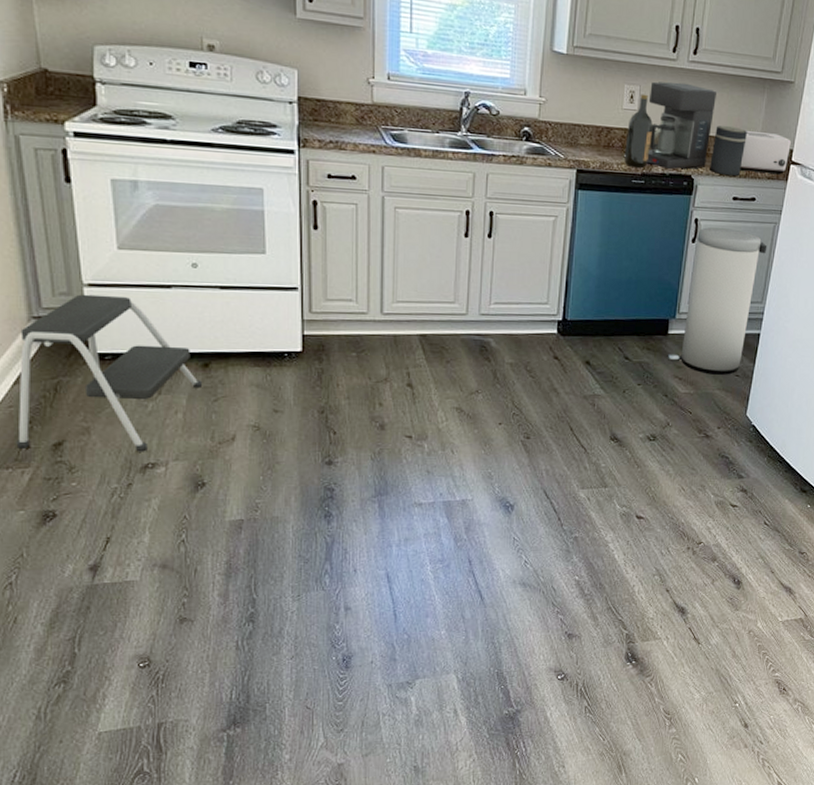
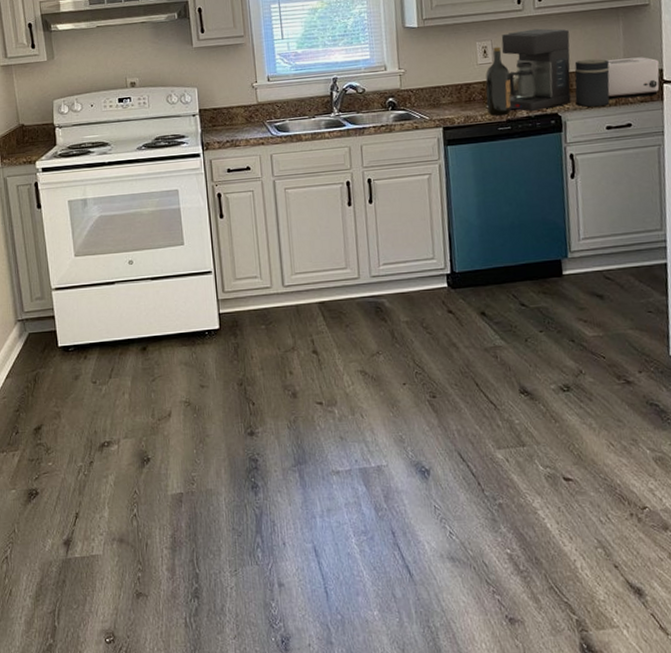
step stool: present [16,294,203,452] -> none [8,295,143,435]
pedal bin: present [667,227,767,375] -> none [566,158,656,314]

